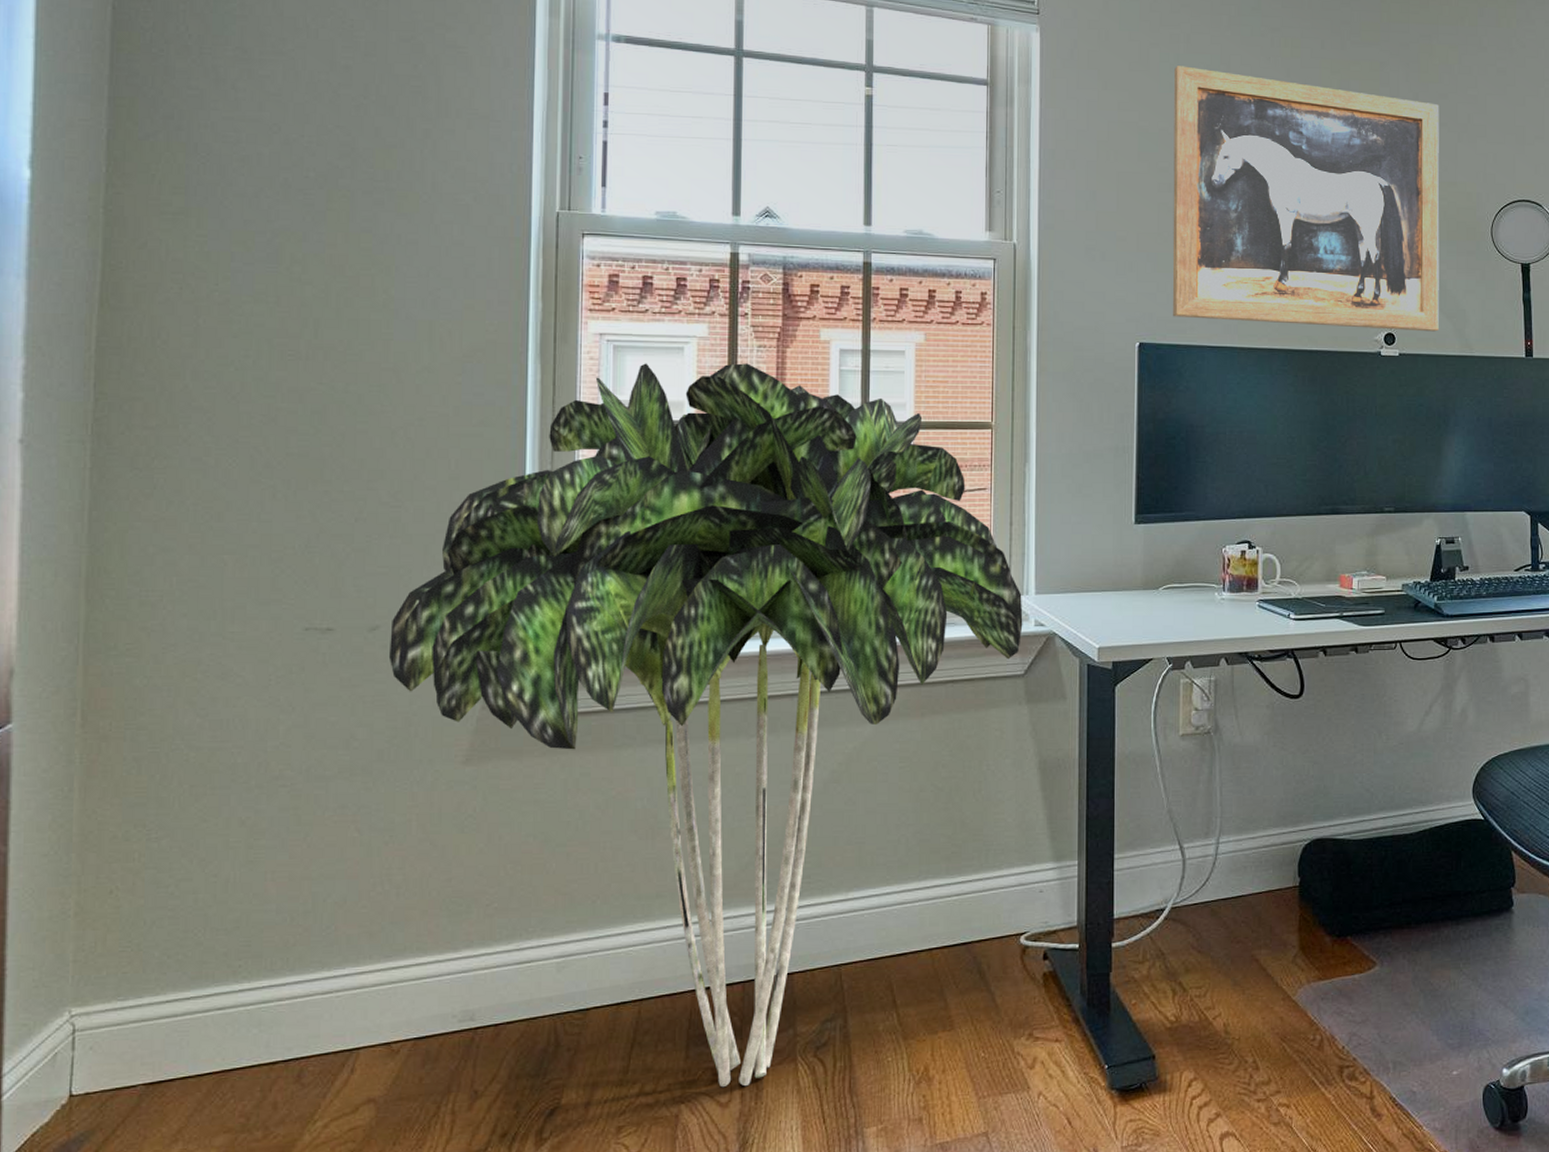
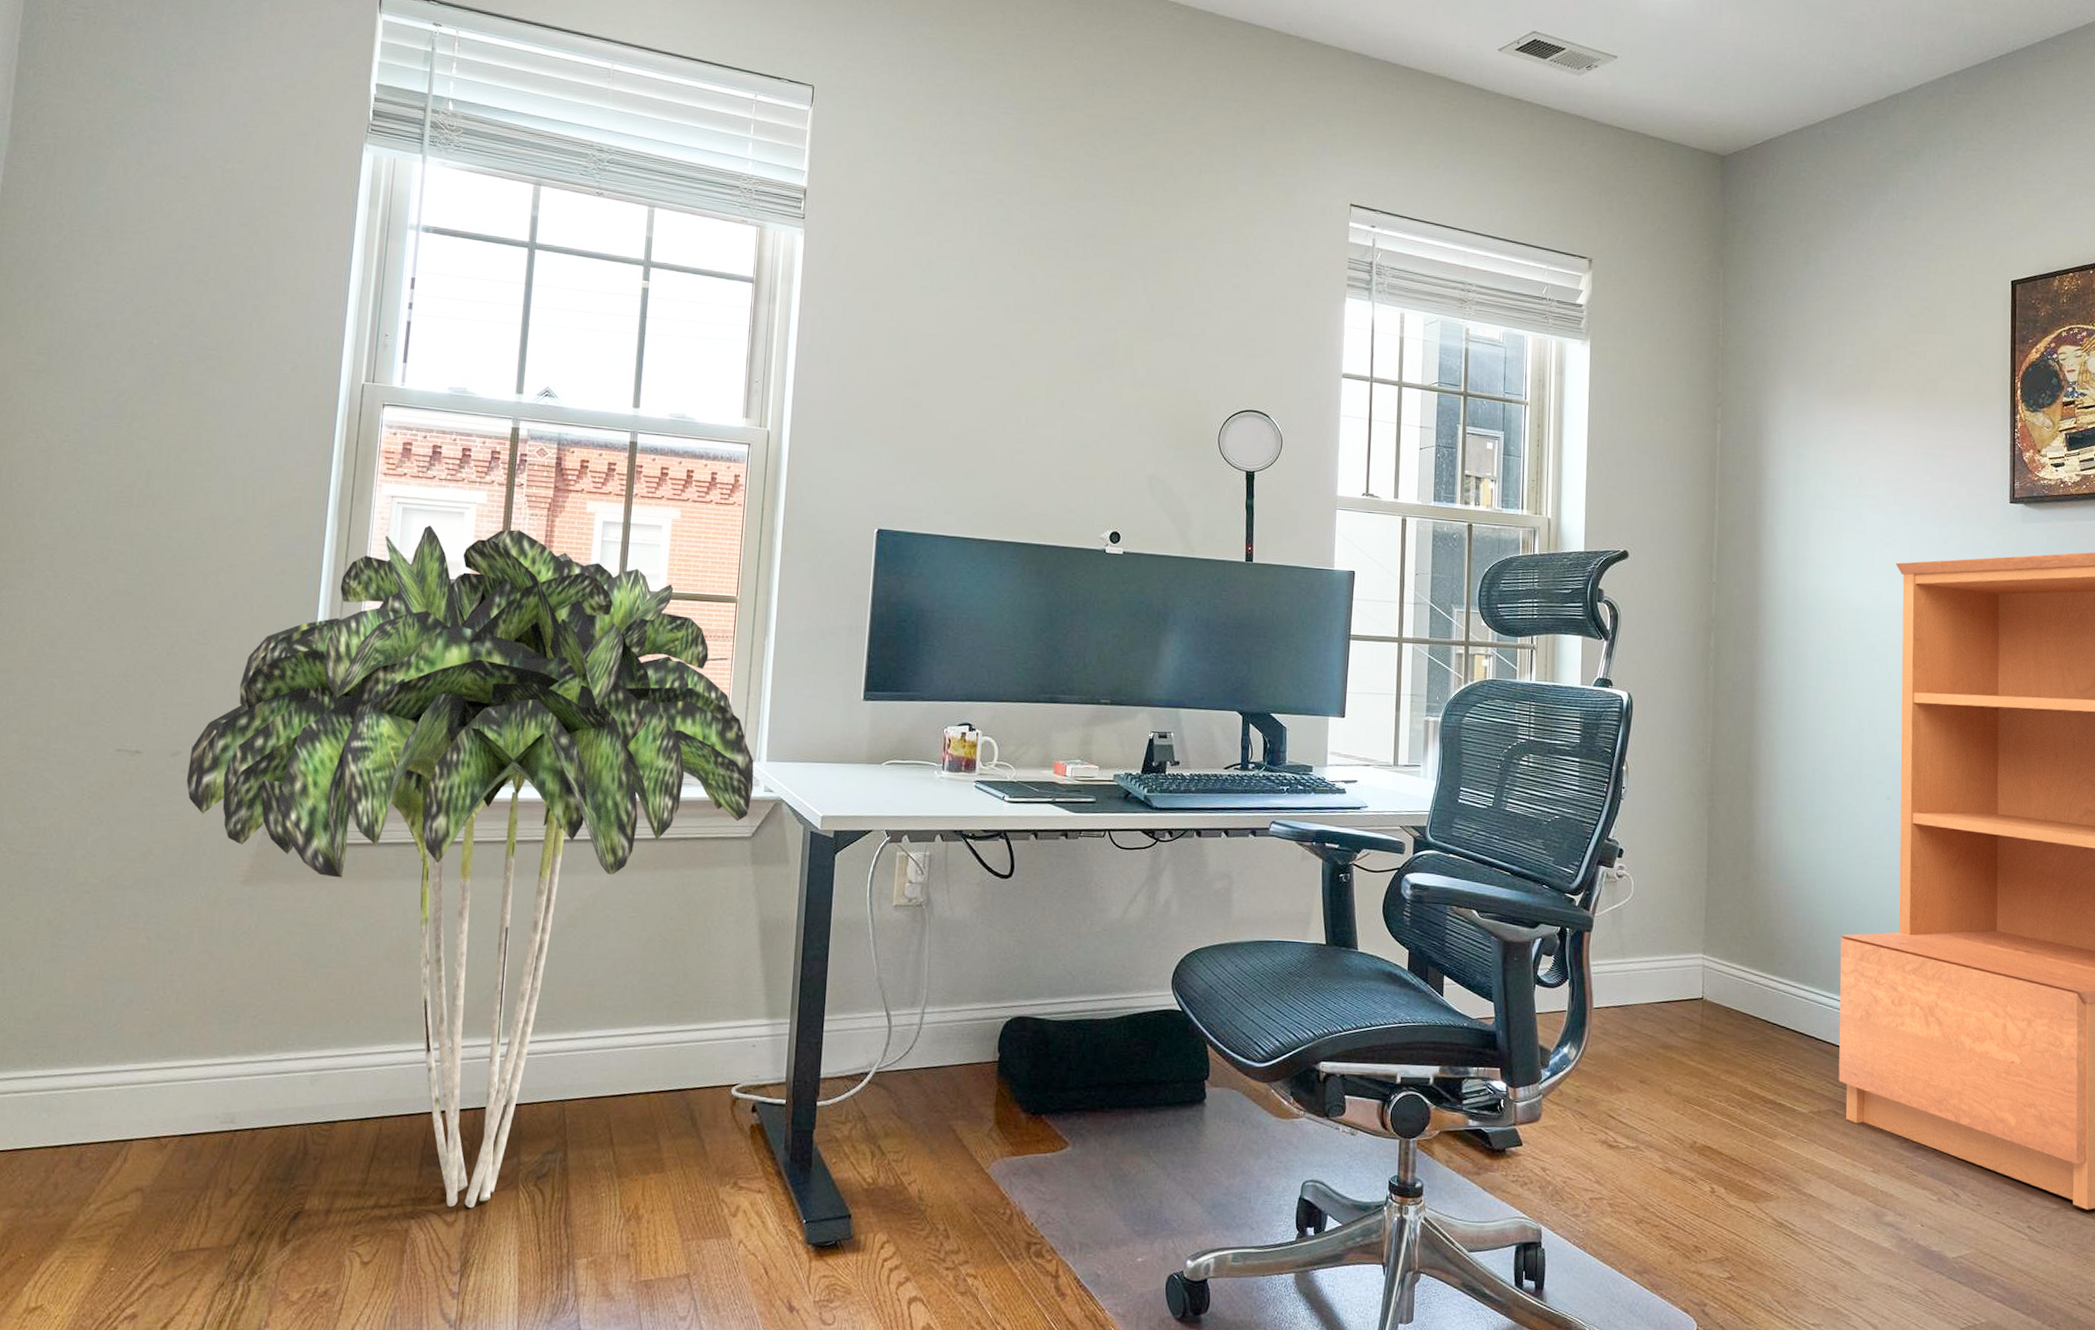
wall art: present [1172,66,1440,332] -> none [911,271,1175,533]

